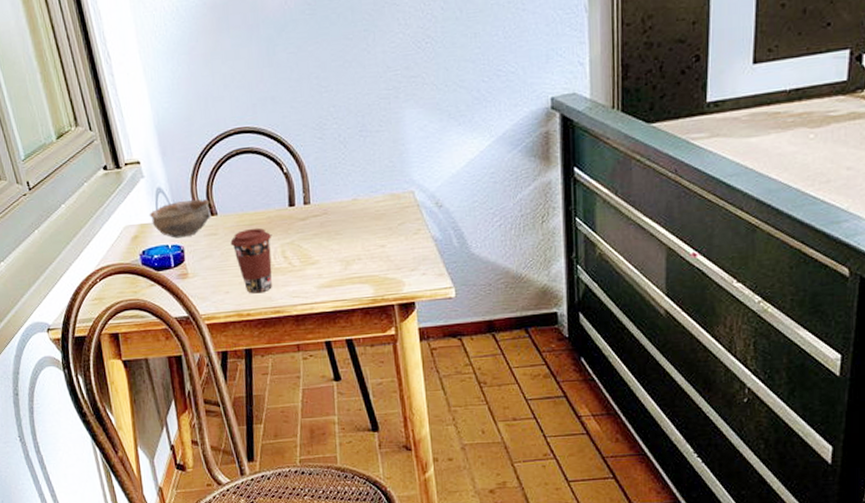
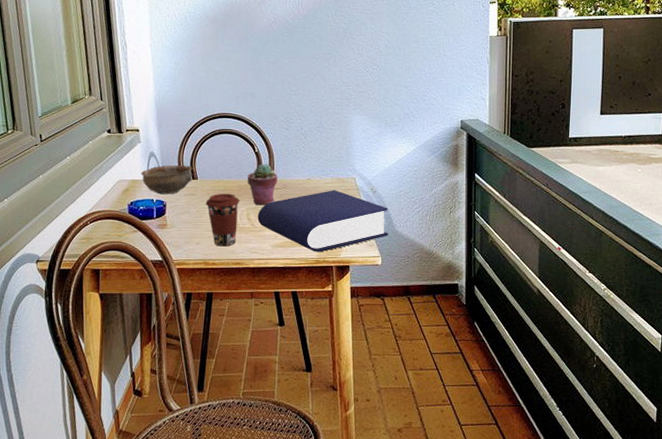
potted succulent: none [277,185,316,238] -> present [247,163,278,205]
book: none [295,209,462,290] -> present [257,190,389,252]

